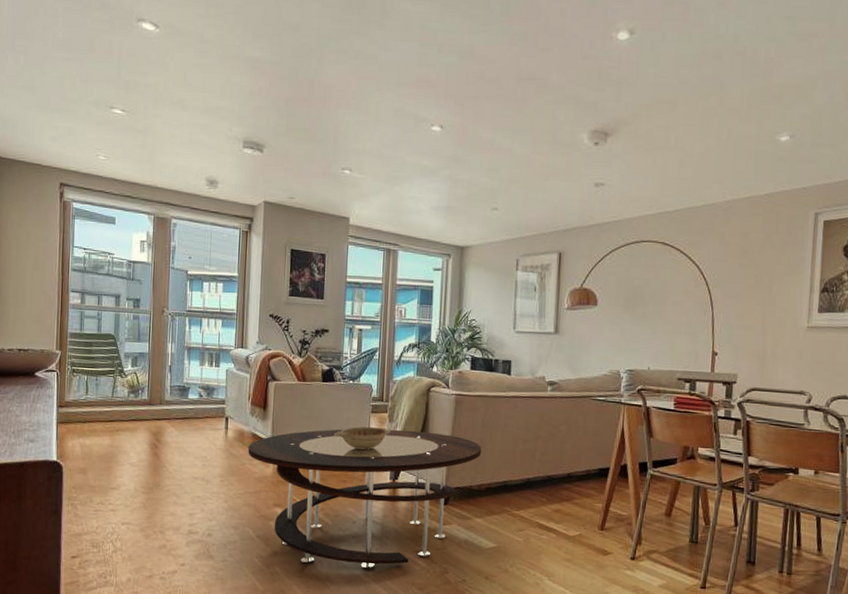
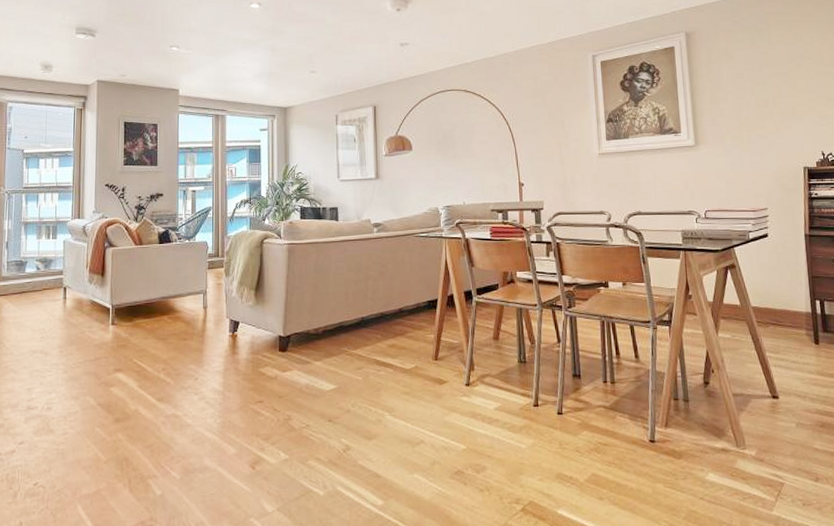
coffee table: present [248,429,482,568] -> none [87,282,316,426]
decorative bowl: present [334,426,391,450] -> none [172,283,228,306]

